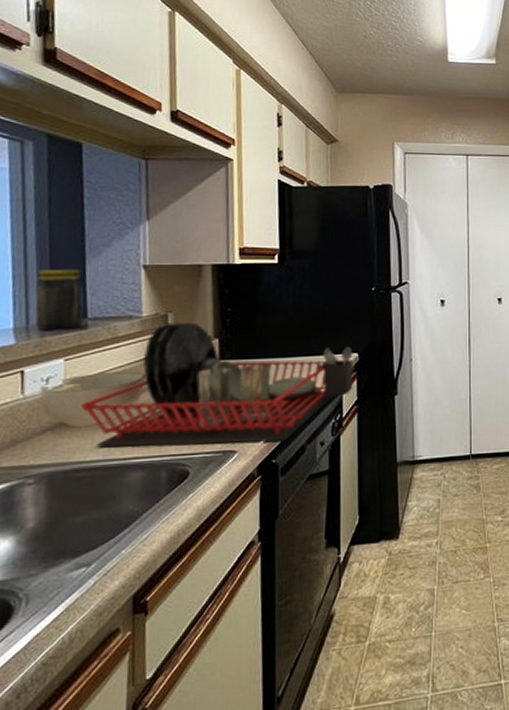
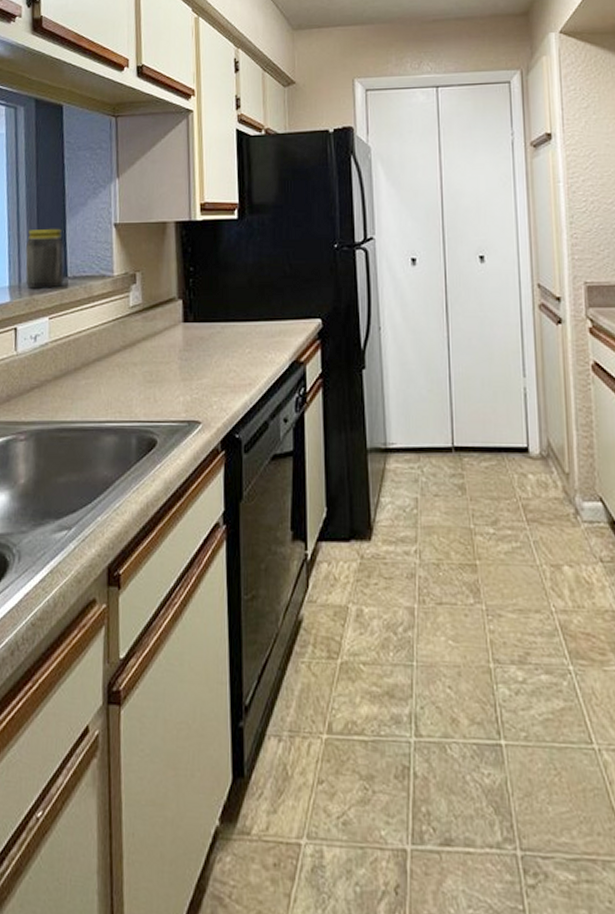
bowl: present [39,371,145,428] -> none [29,331,116,387]
dish rack: present [80,322,354,448] -> none [62,282,317,415]

